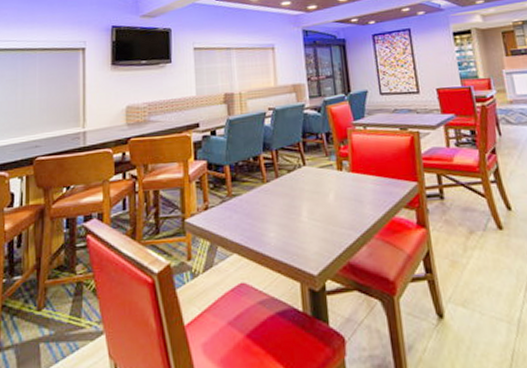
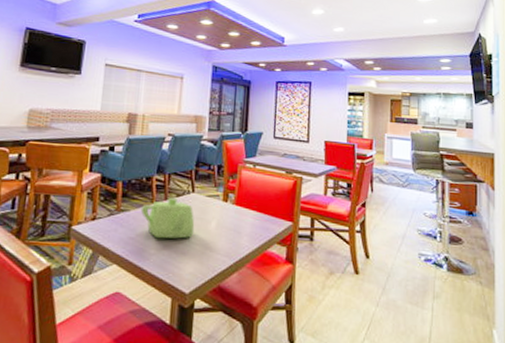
teapot: none [252,174,313,220] -> present [140,197,195,239]

